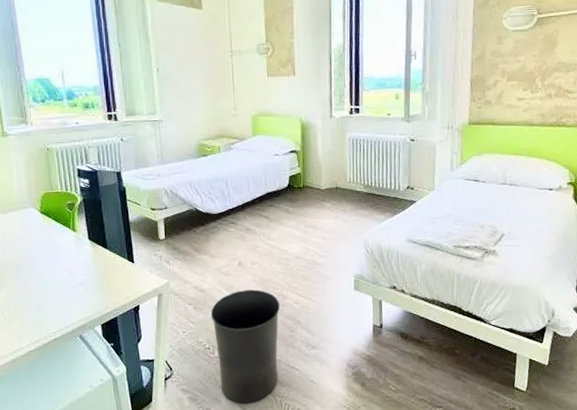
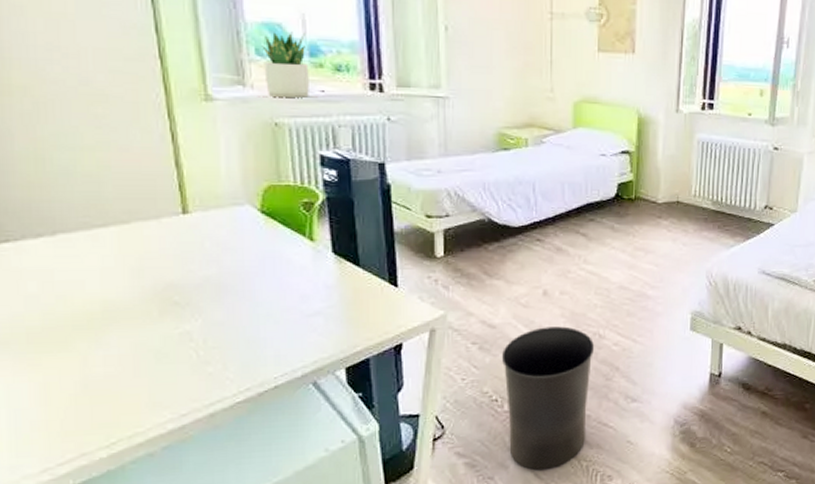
planter: none [36,83,68,131] -> present [262,31,309,99]

